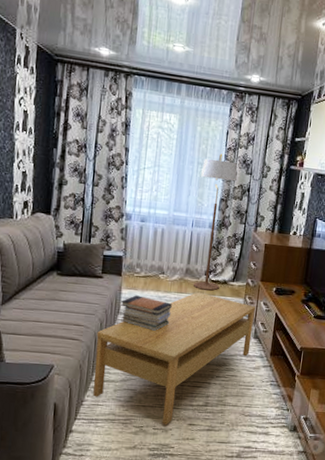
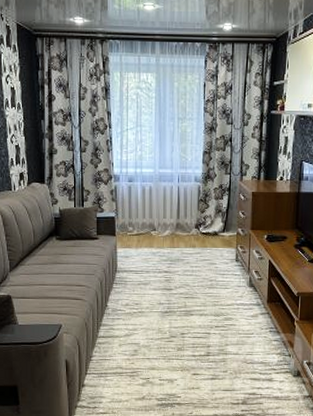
coffee table: present [93,292,256,425] -> none [98,245,249,375]
book stack: present [120,295,172,331] -> none [117,253,166,286]
floor lamp: present [193,153,238,291] -> none [182,107,219,243]

